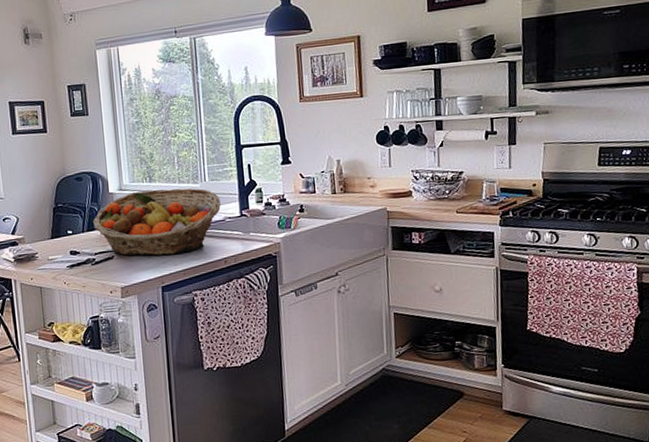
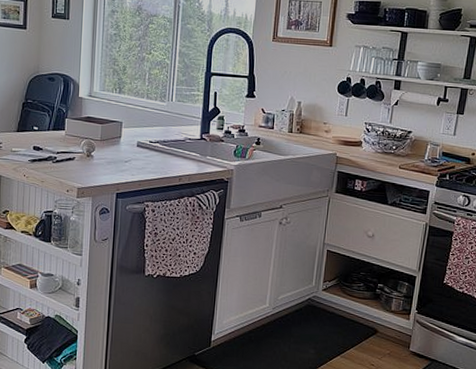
fruit basket: present [93,188,221,256] -> none [59,100,184,165]

